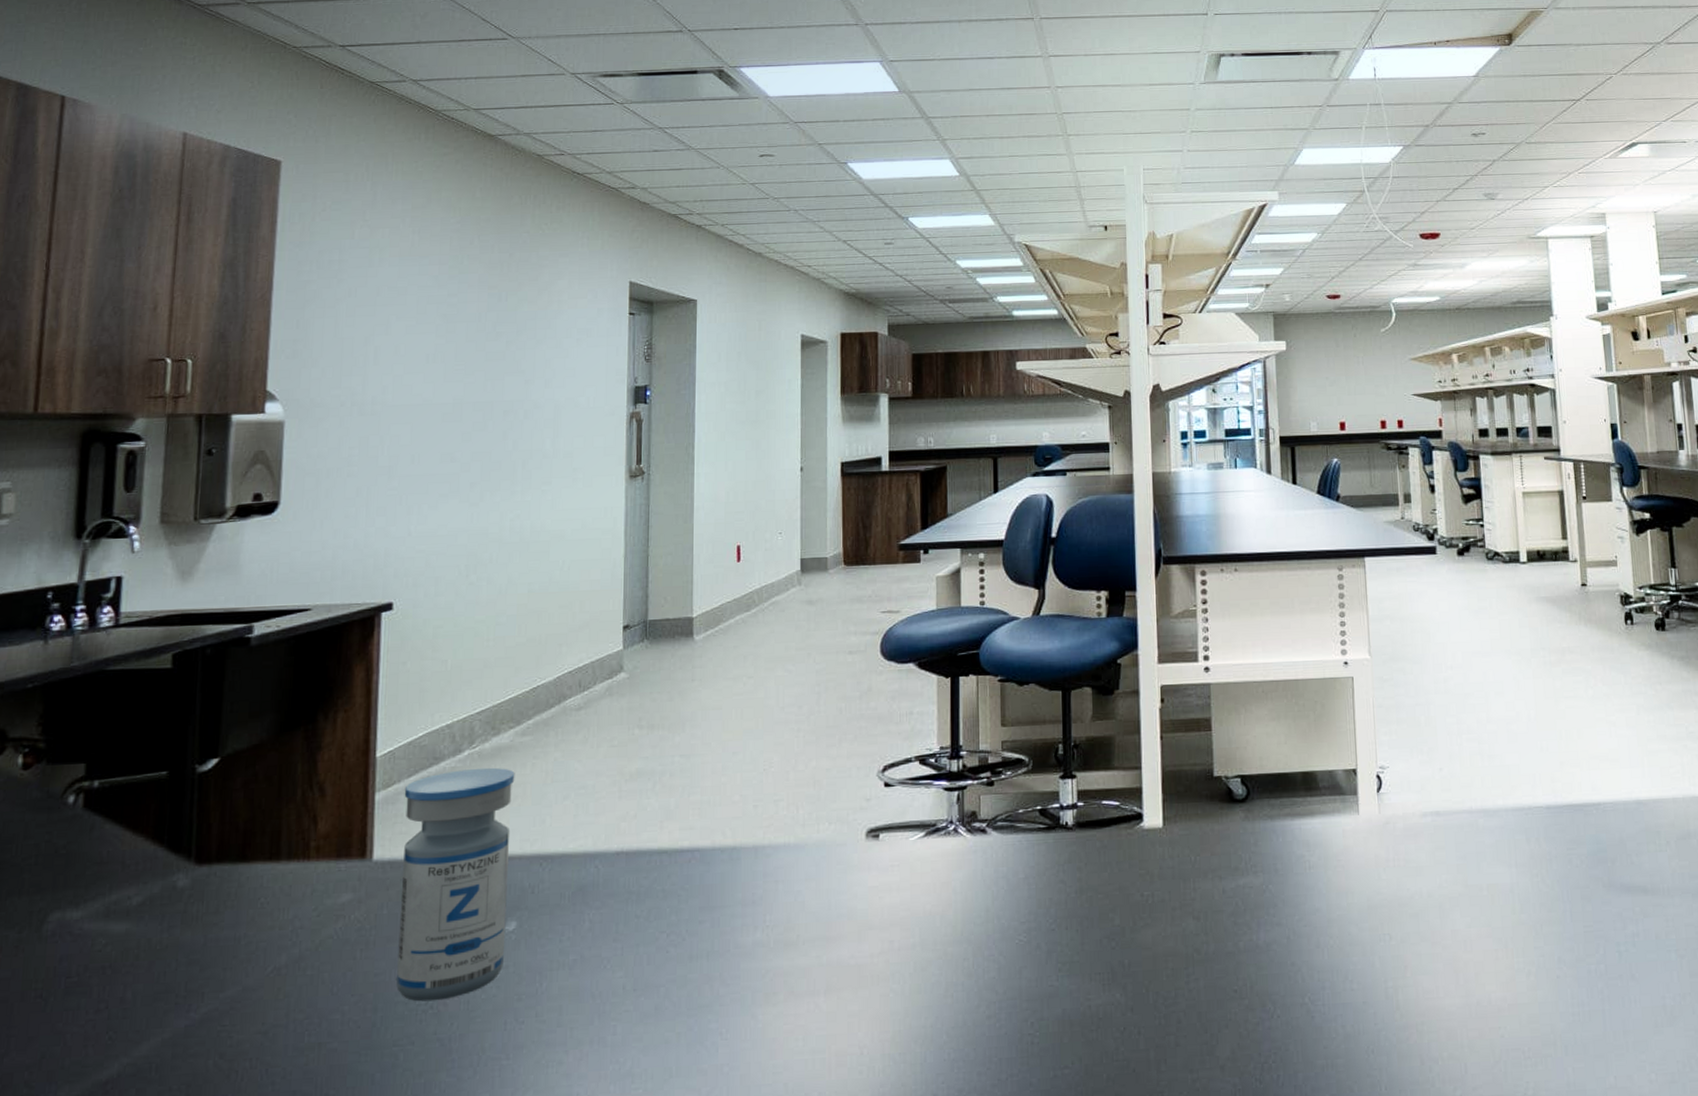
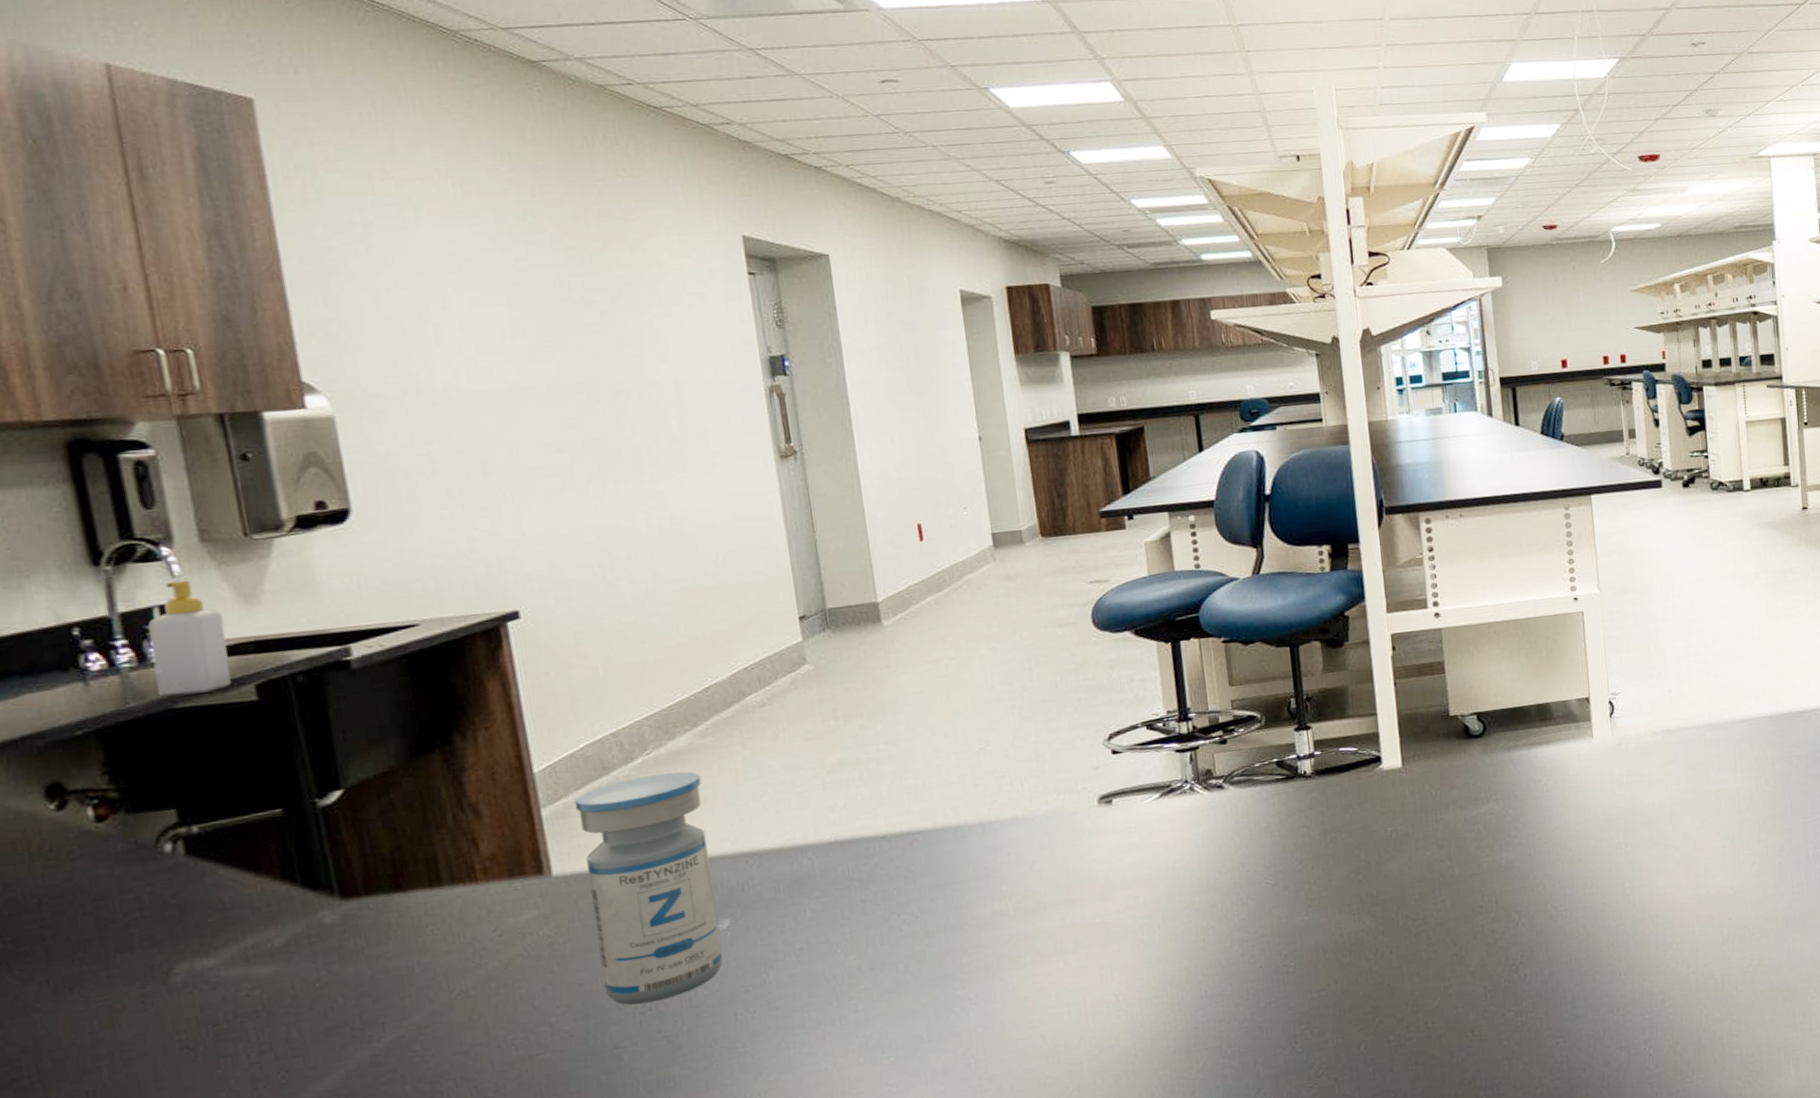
soap bottle: none [97,556,162,659] -> present [148,580,232,697]

